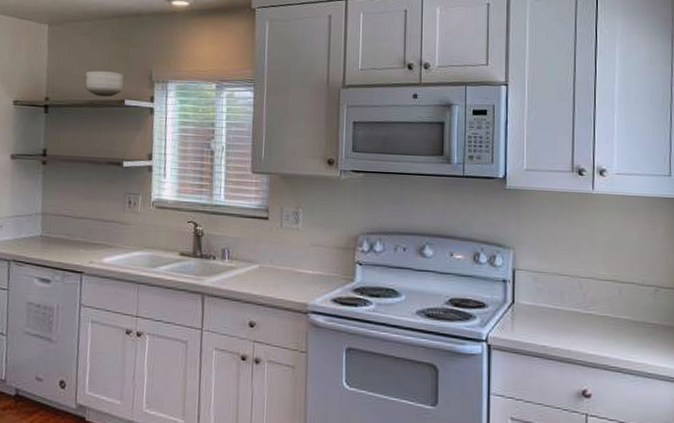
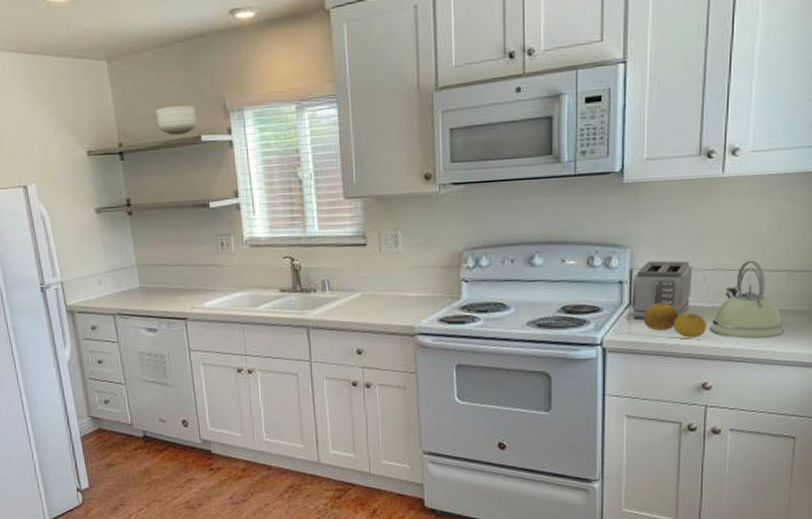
toaster: none [514,263,570,320] -> present [631,260,693,320]
fruit: none [525,304,558,333] -> present [643,302,678,331]
fruit: none [552,317,584,343] -> present [672,312,706,338]
kettle: none [587,272,655,351] -> present [709,260,785,340]

